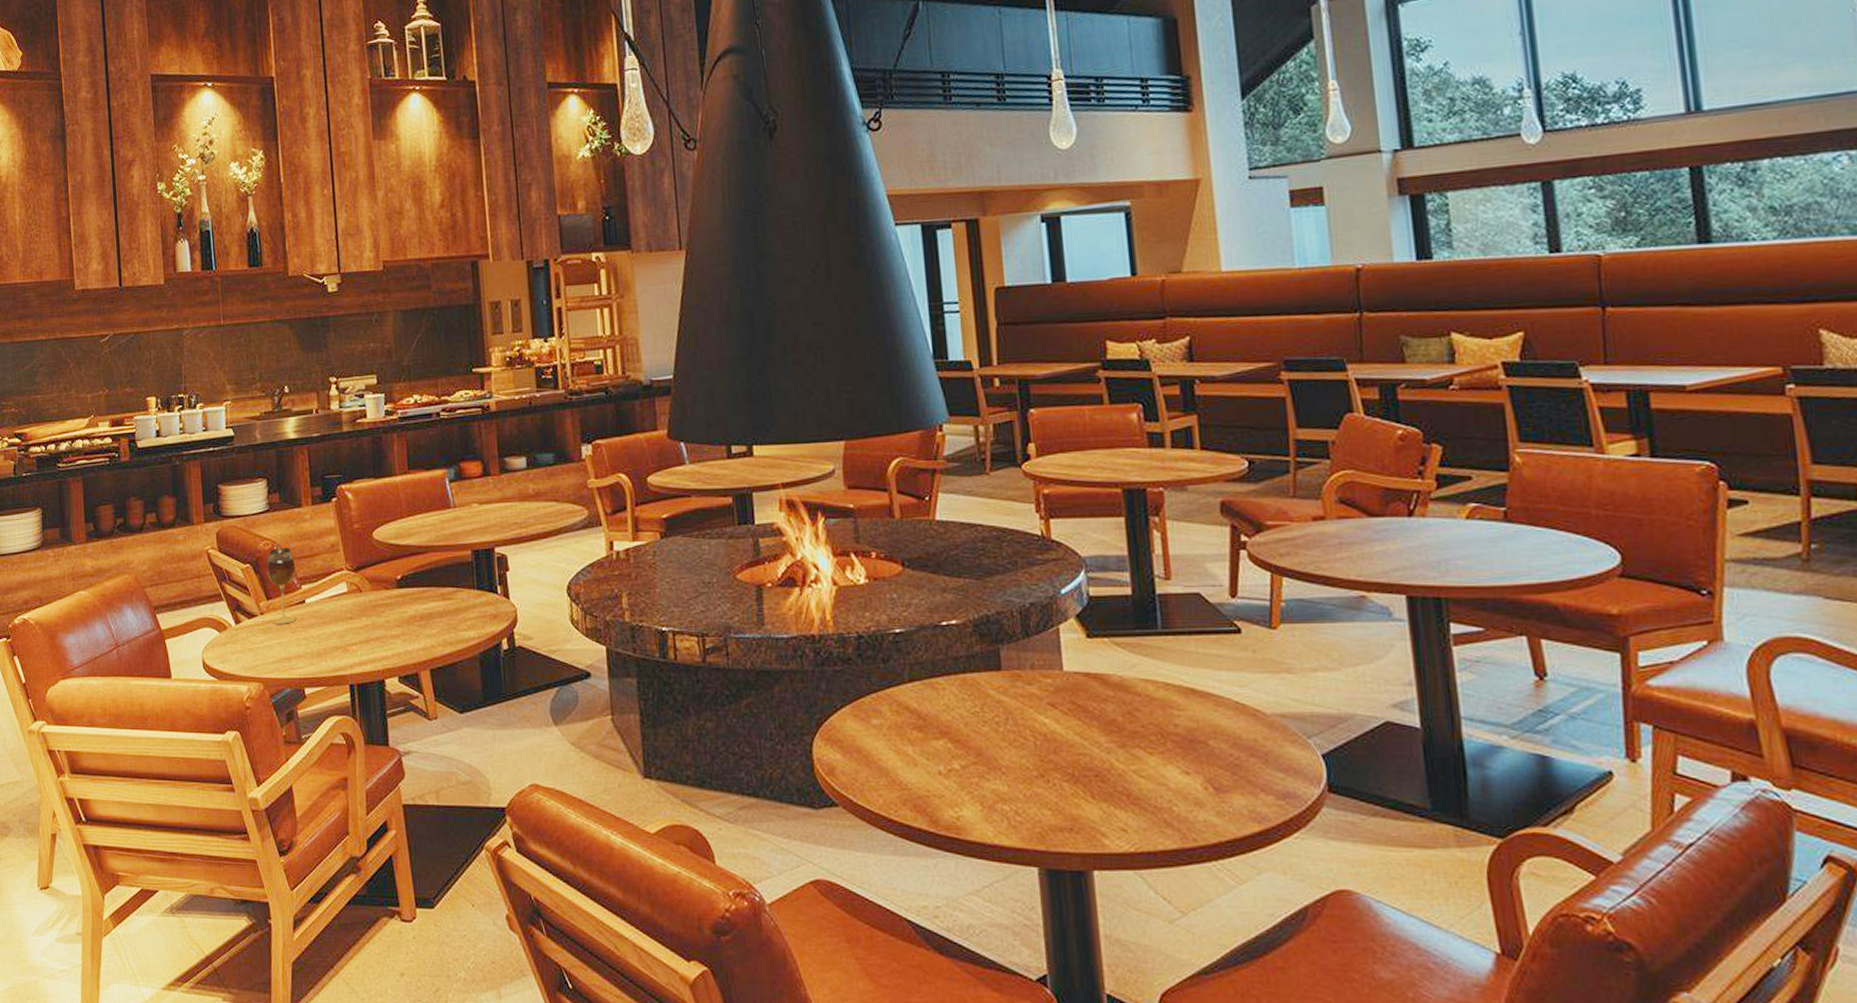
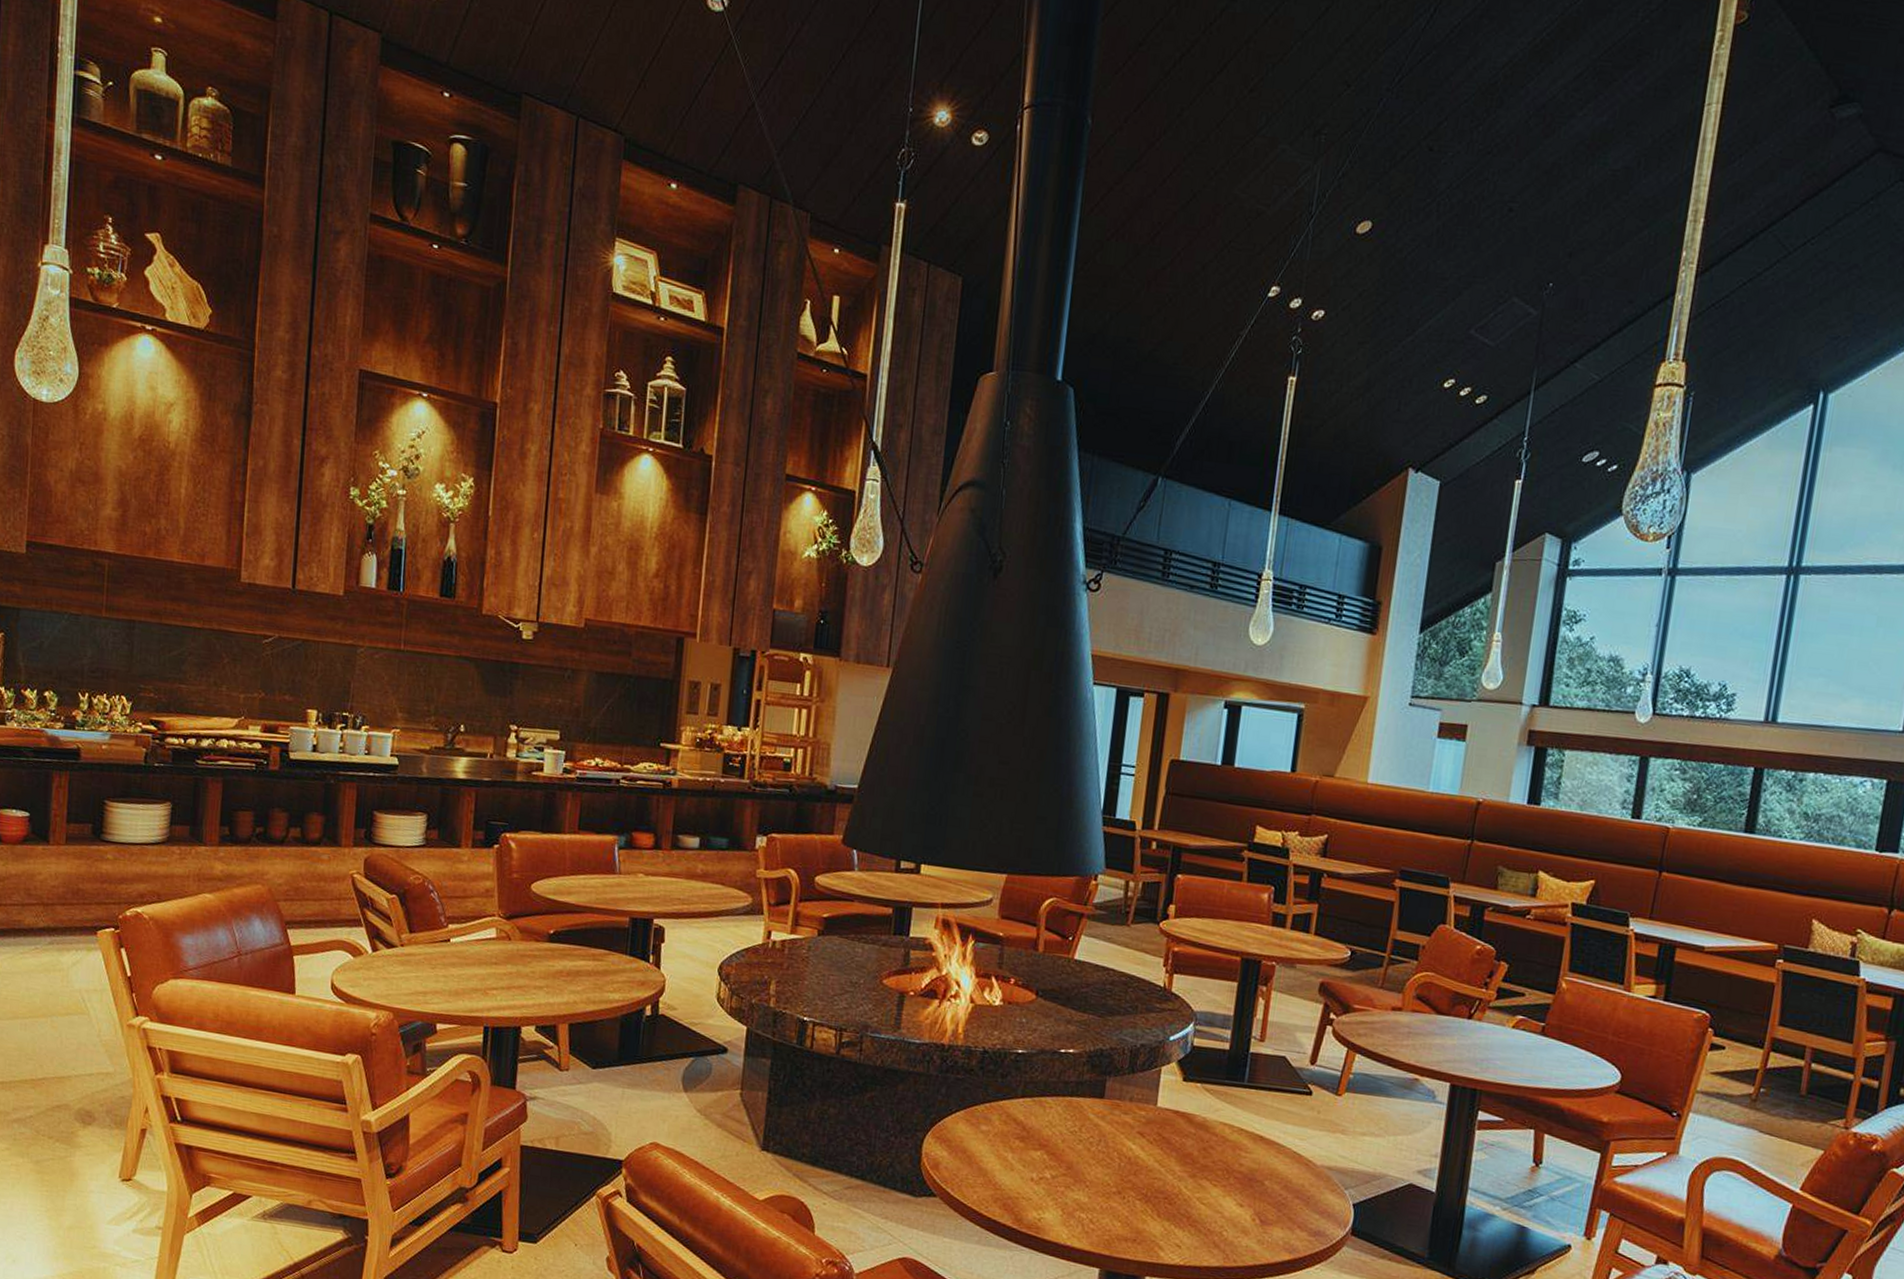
wineglass: present [266,547,296,624] -> none [412,883,445,960]

